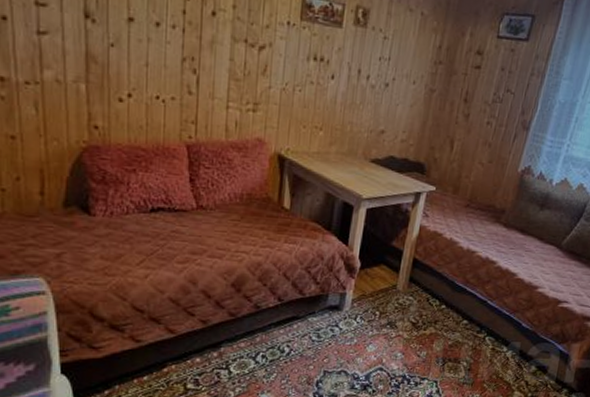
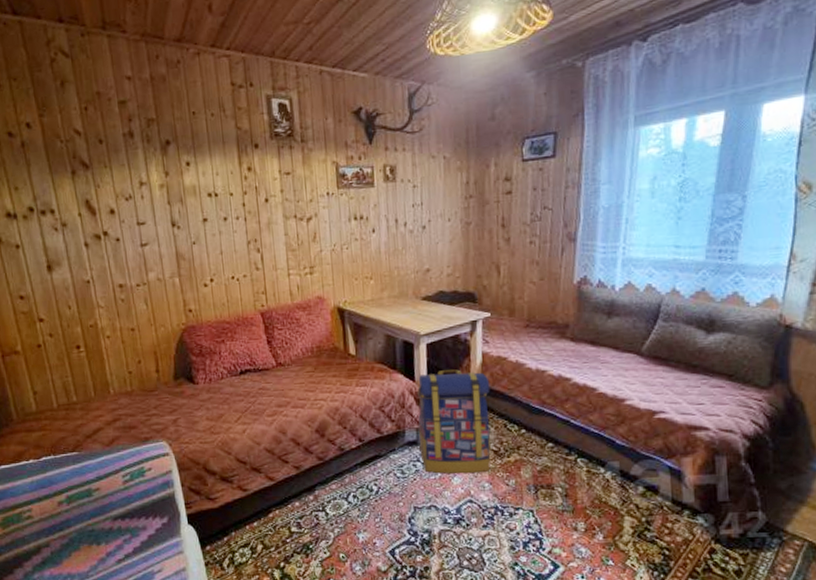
backpack: none [340,238,422,342] -> present [417,369,492,474]

